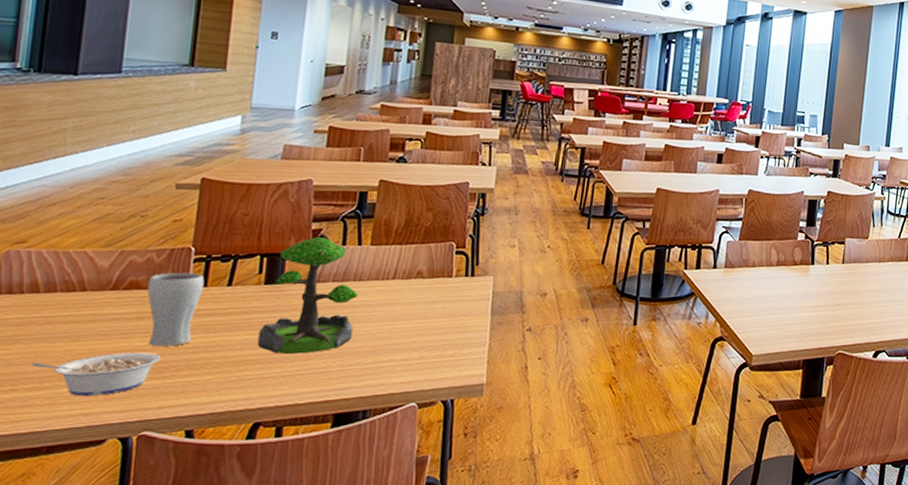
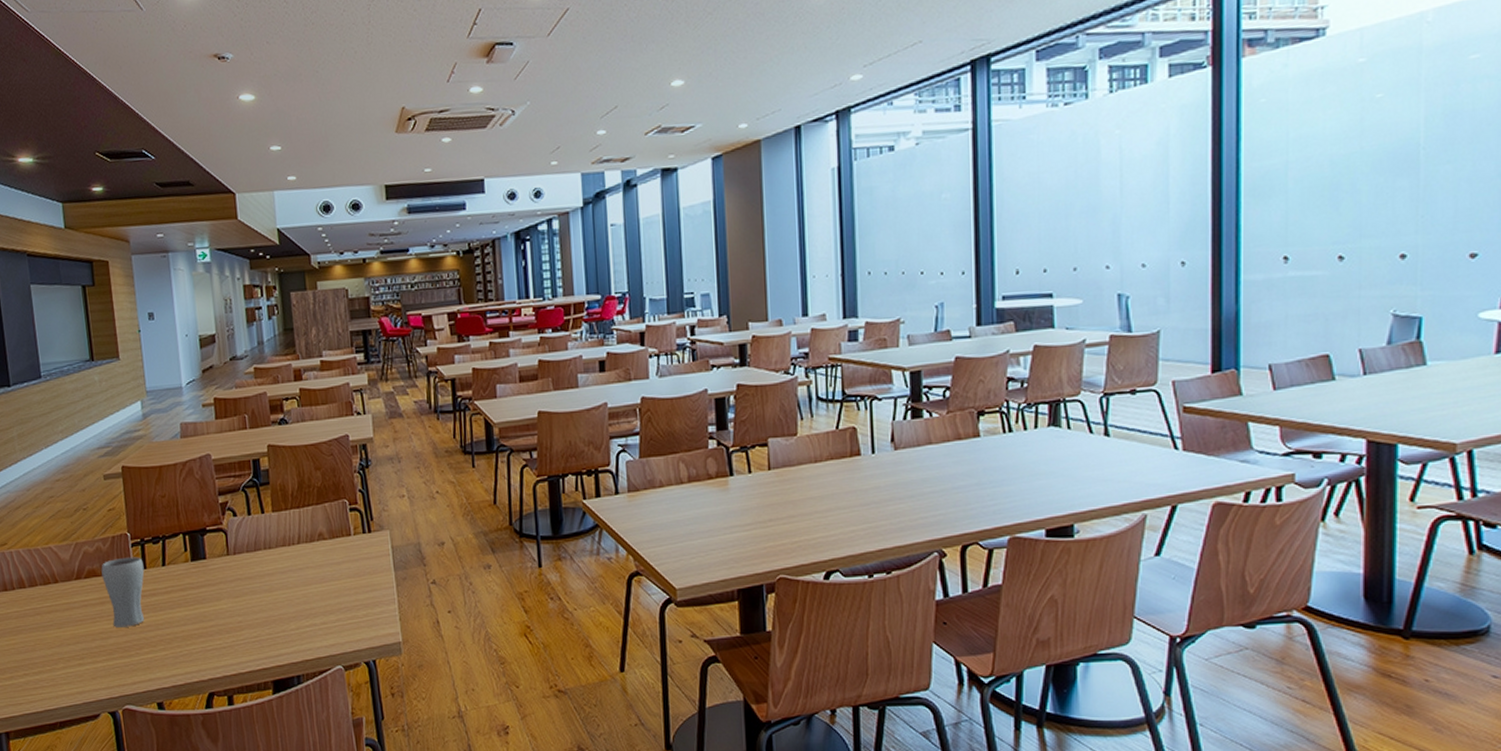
legume: present [33,352,161,397] -> none [34,634,126,677]
plant: present [257,237,358,354] -> none [195,510,274,626]

